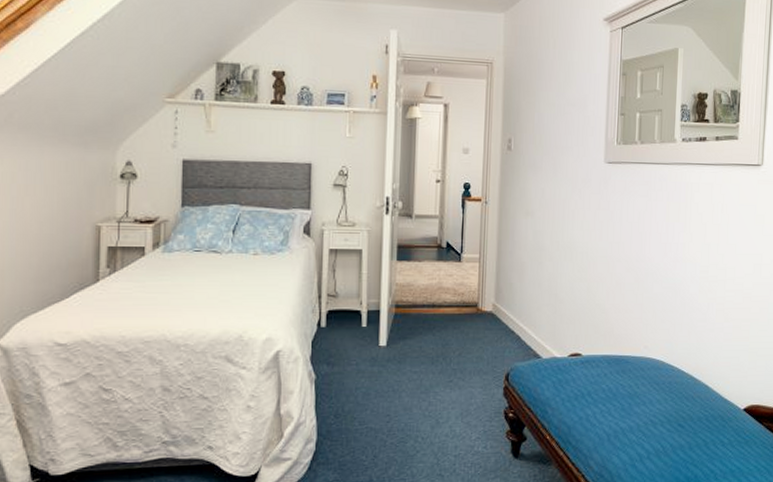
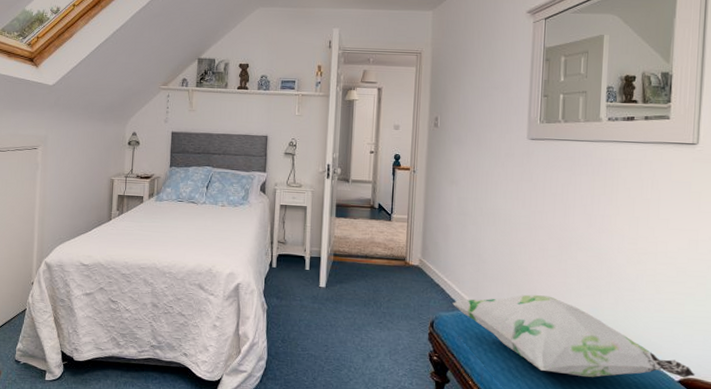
decorative pillow: none [529,334,758,416] -> present [453,294,695,379]

